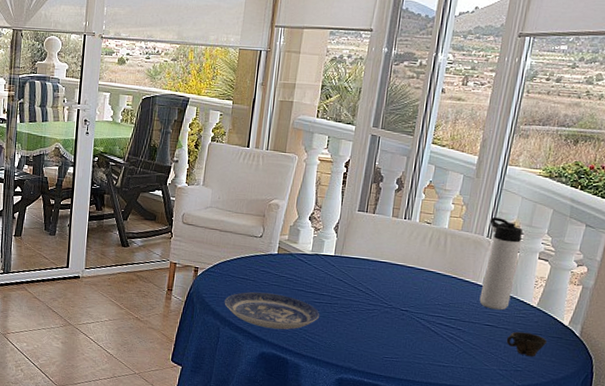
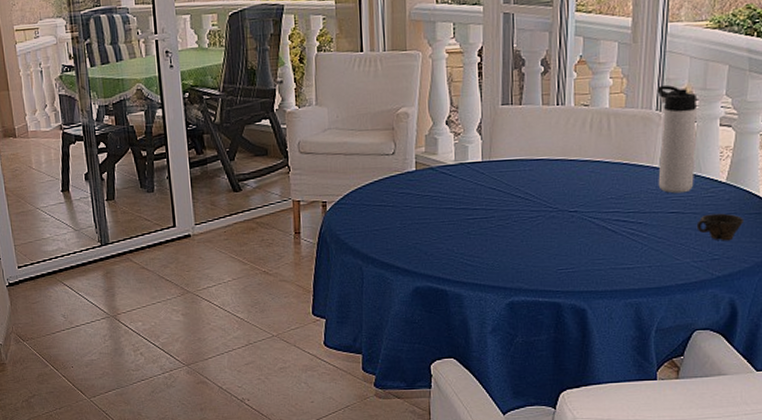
plate: present [224,292,320,330] -> none [362,217,476,259]

